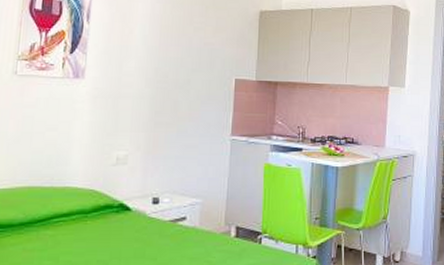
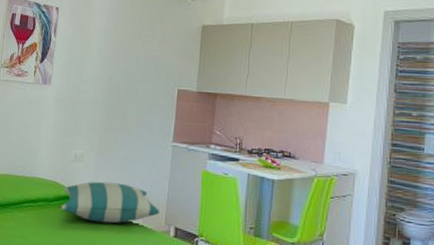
pillow: none [100,185,219,231] -> present [60,181,160,224]

